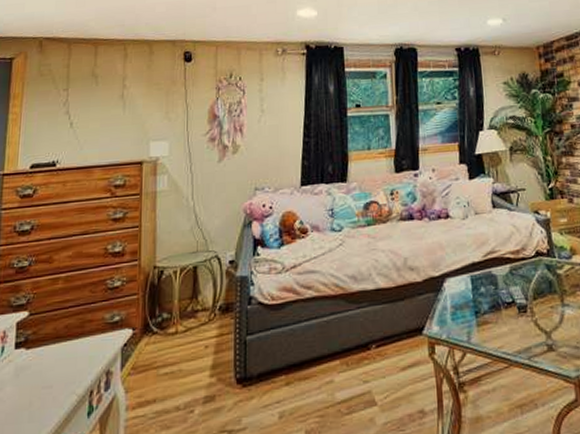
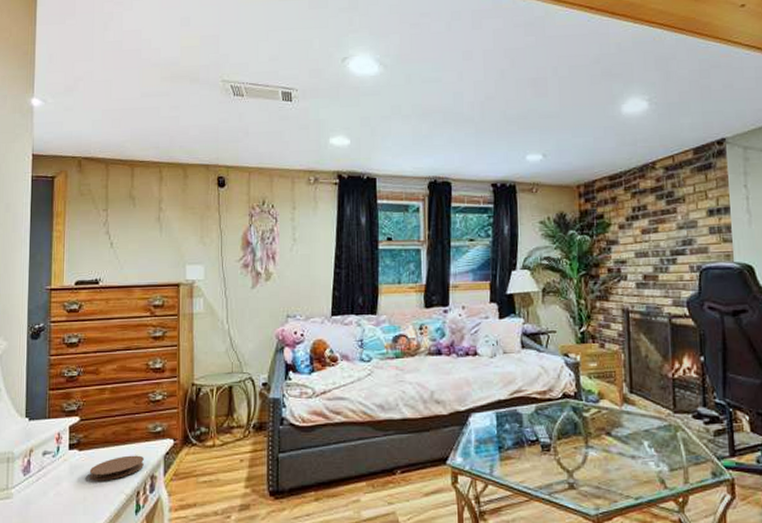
coaster: none [36,349,99,383] -> present [89,455,144,481]

